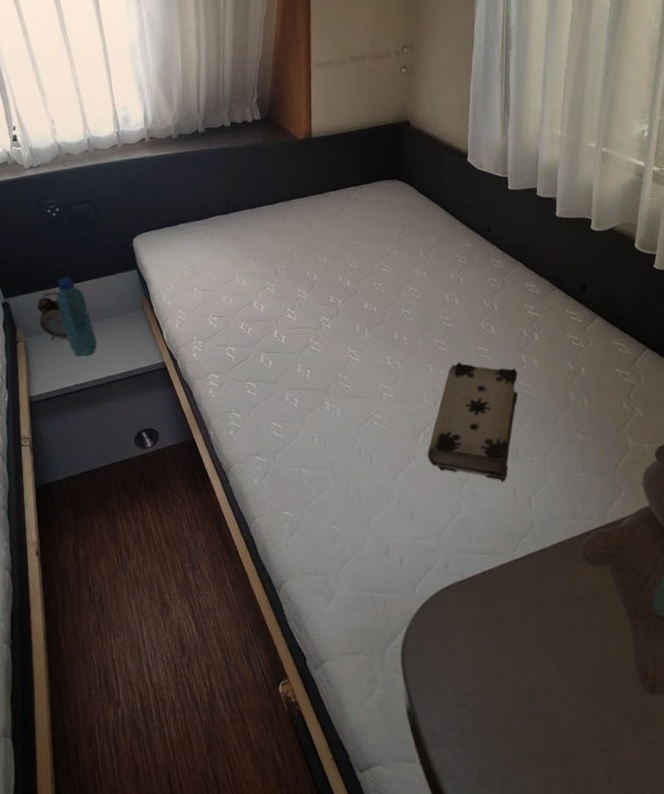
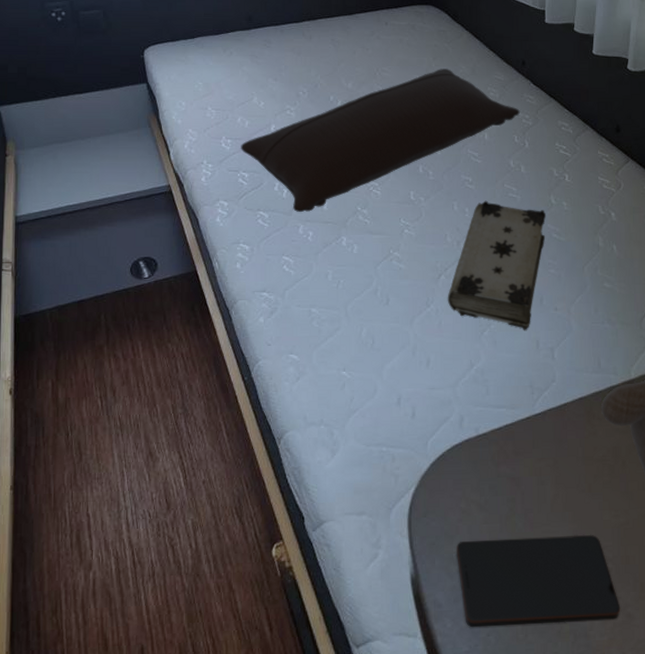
alarm clock: present [37,292,68,340] -> none [32,102,65,155]
water bottle: present [56,277,97,356] -> none [54,87,96,173]
pillow: none [226,239,488,381] -> present [241,69,520,212]
phone: none [448,668,606,754] -> present [457,534,621,628]

